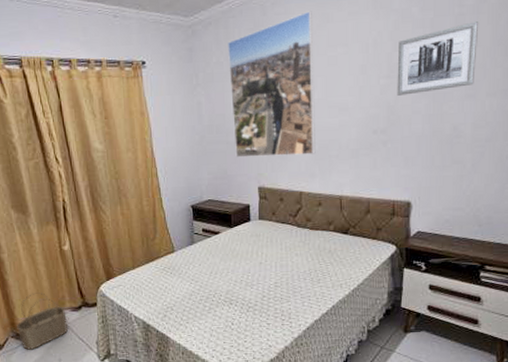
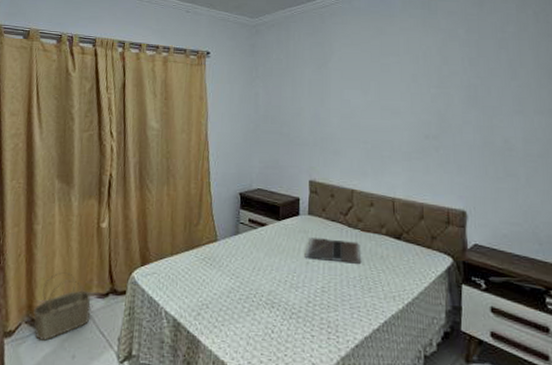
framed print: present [228,11,316,158] -> none [287,23,368,153]
laptop: none [257,240,311,260] -> present [304,238,362,264]
wall art: present [397,21,479,96] -> none [446,46,521,106]

